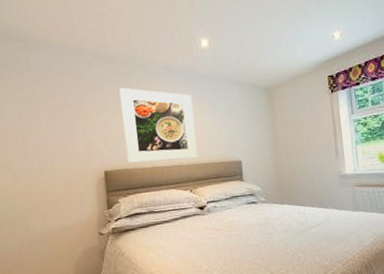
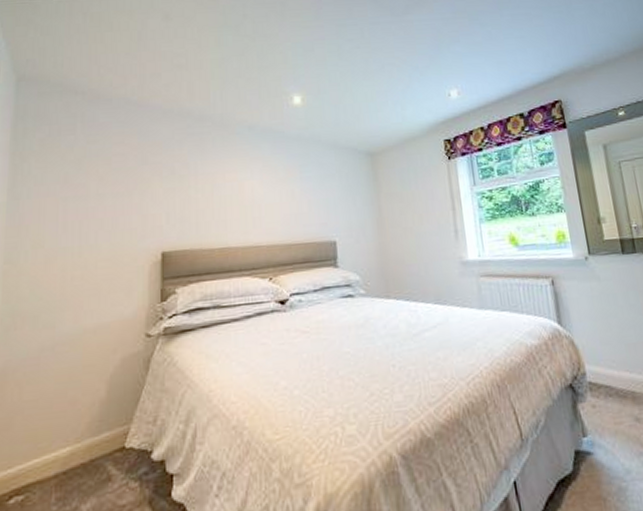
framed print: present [119,87,198,163] -> none [190,149,282,243]

